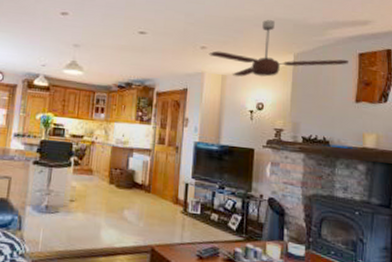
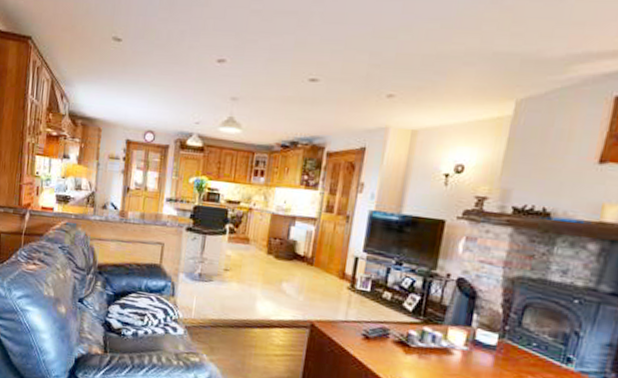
ceiling fan: present [209,20,348,77] -> none [397,55,597,132]

